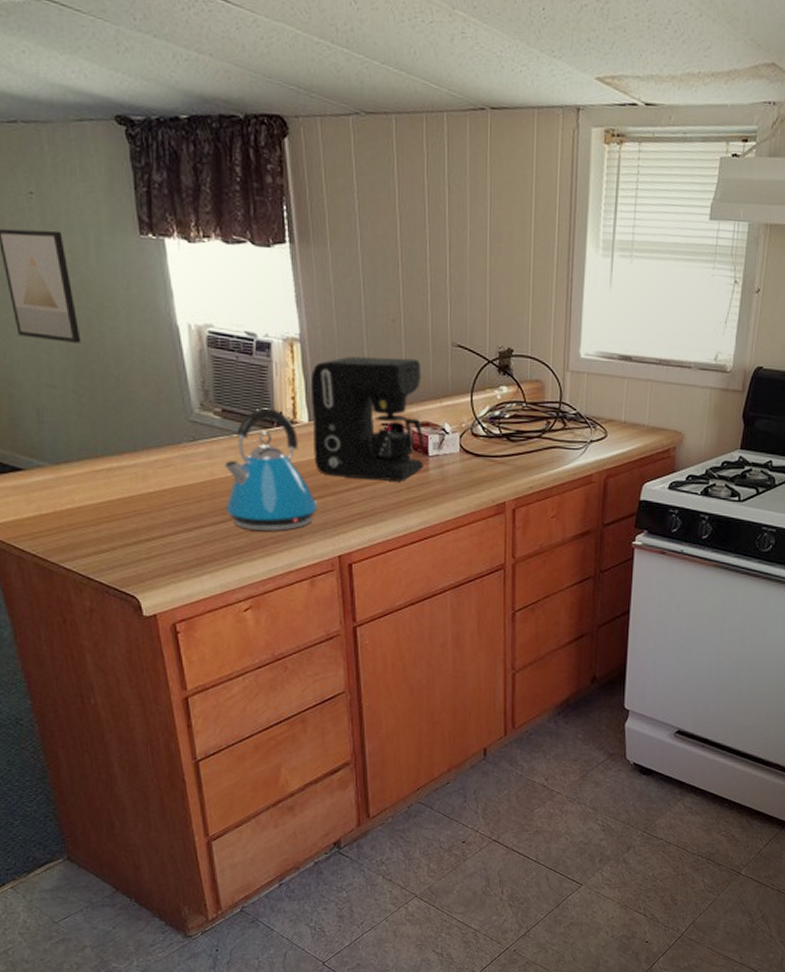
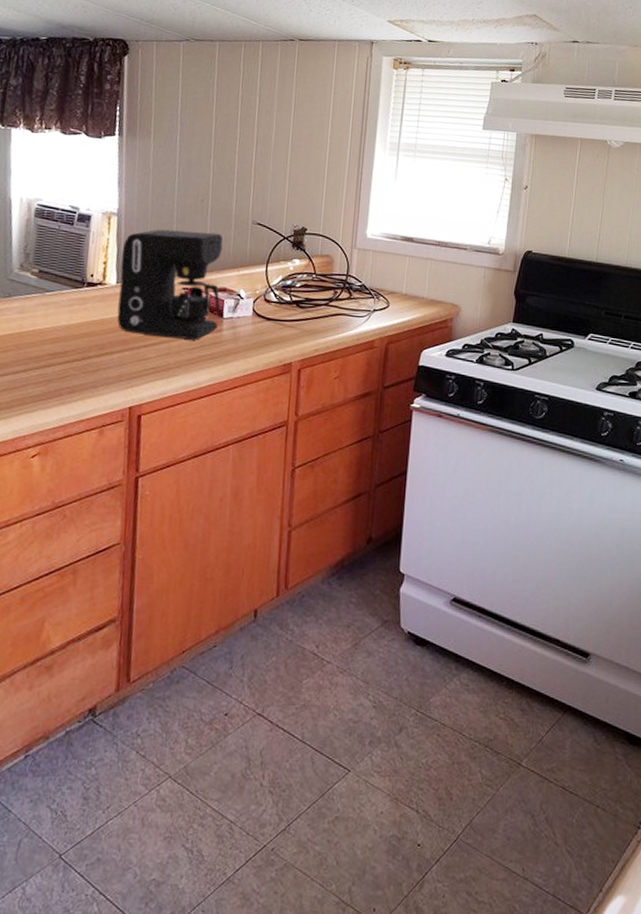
kettle: present [223,408,317,532] -> none [28,270,115,382]

